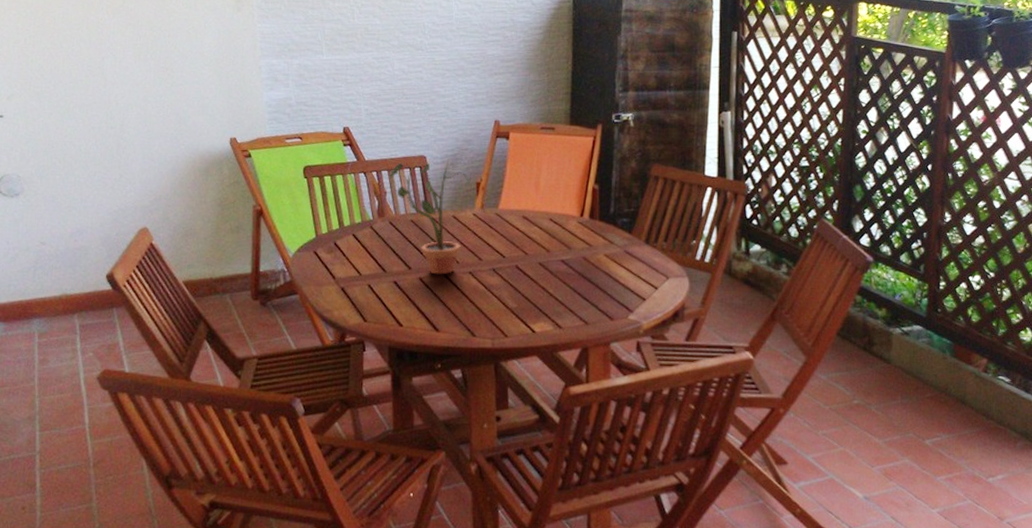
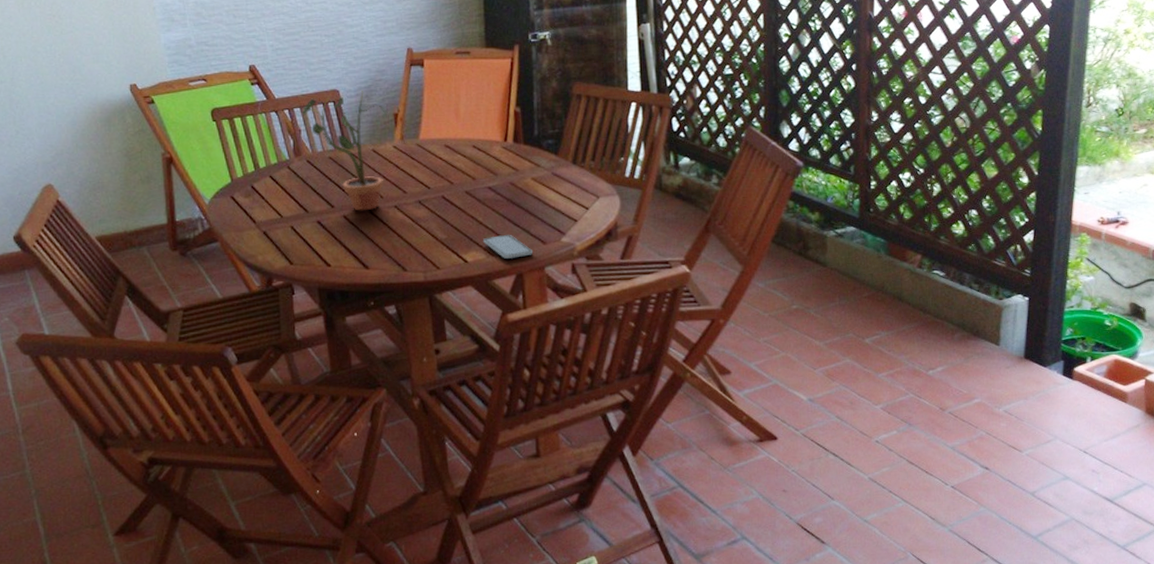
smartphone: none [552,308,599,332] -> present [483,235,532,259]

